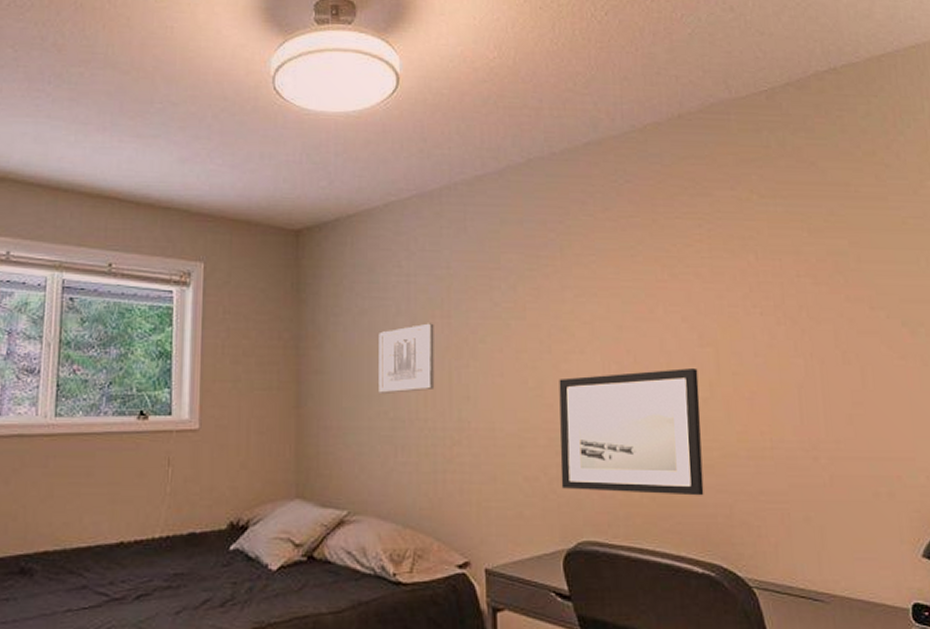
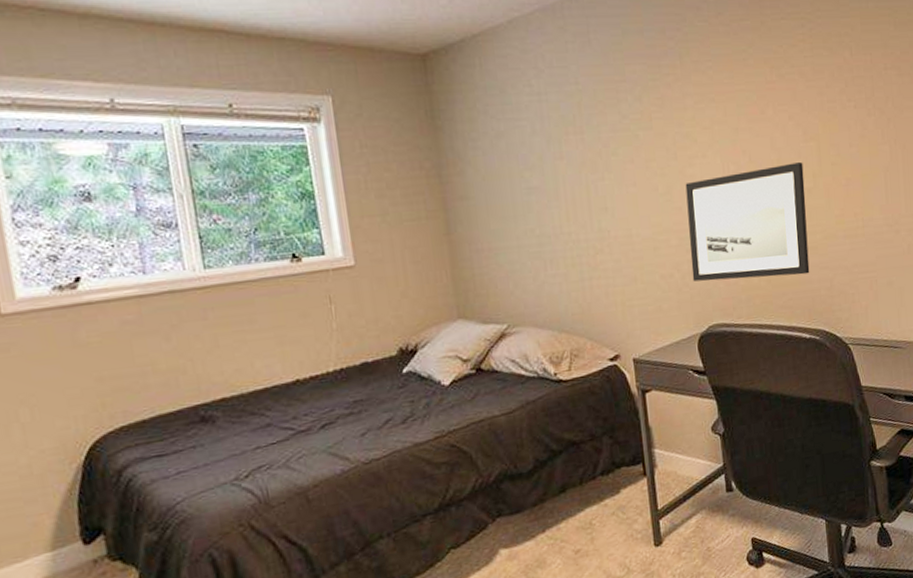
wall art: present [379,323,435,393] -> none [517,140,575,213]

